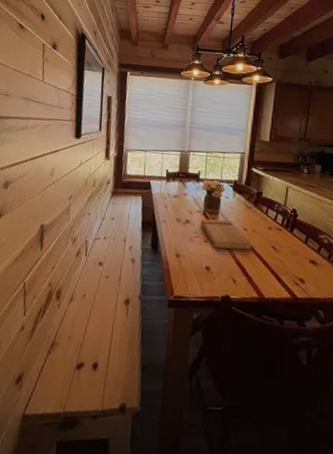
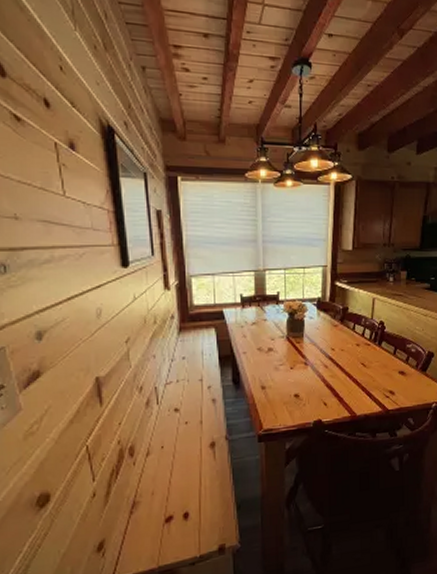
cutting board: present [200,218,252,250] -> none [285,342,340,374]

